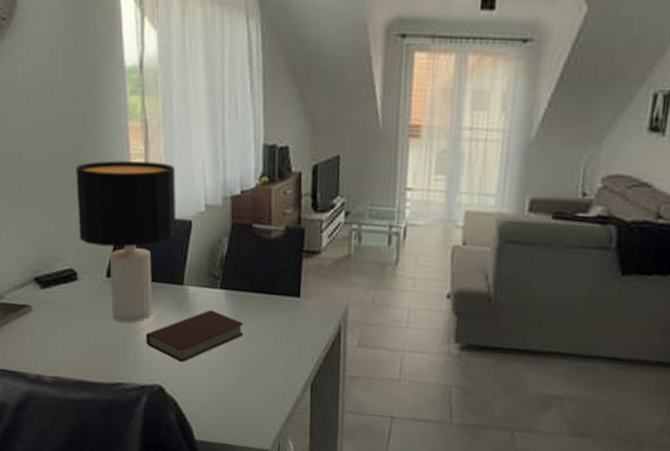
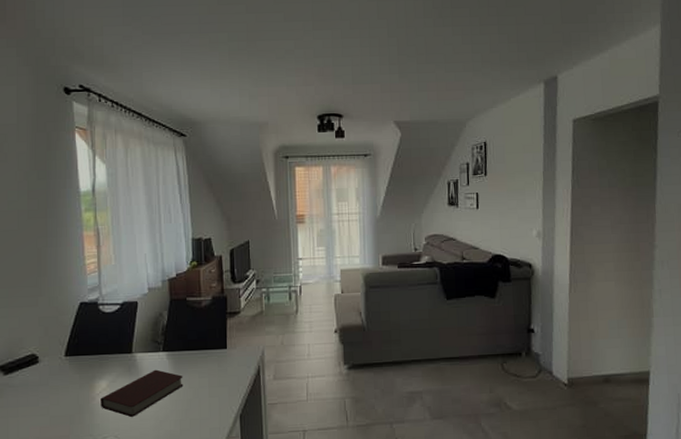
desk lamp: present [76,160,177,323] -> none [38,260,125,393]

